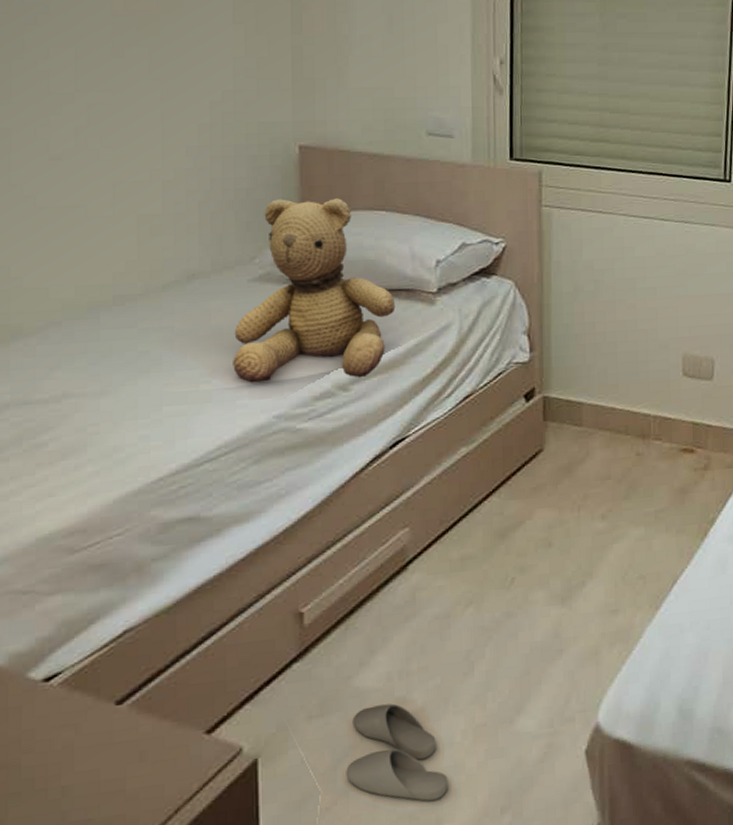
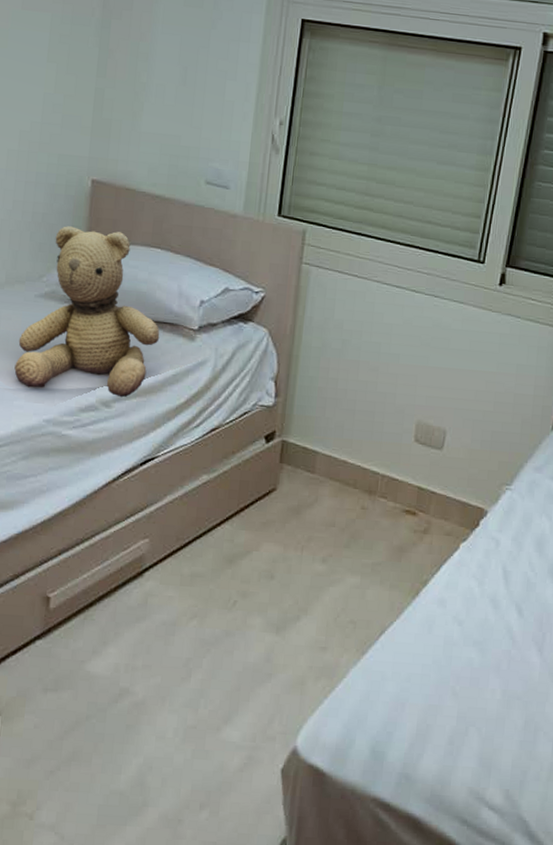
slippers: present [346,703,449,802] -> none [70,690,158,785]

